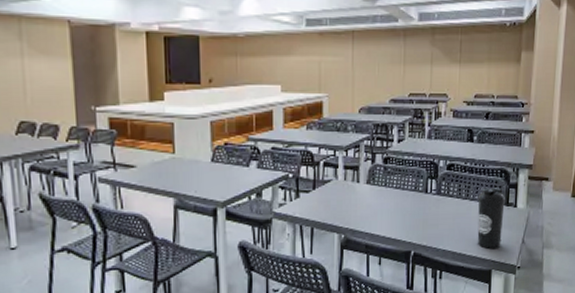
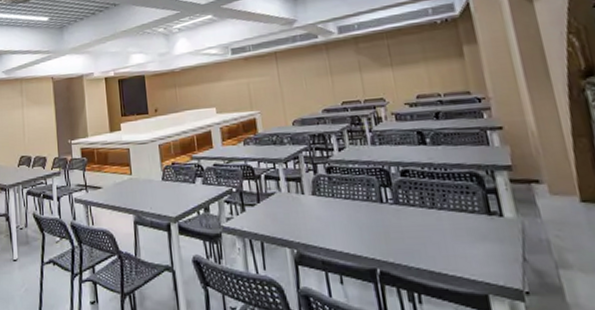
water bottle: present [477,187,506,249] -> none [447,194,494,267]

